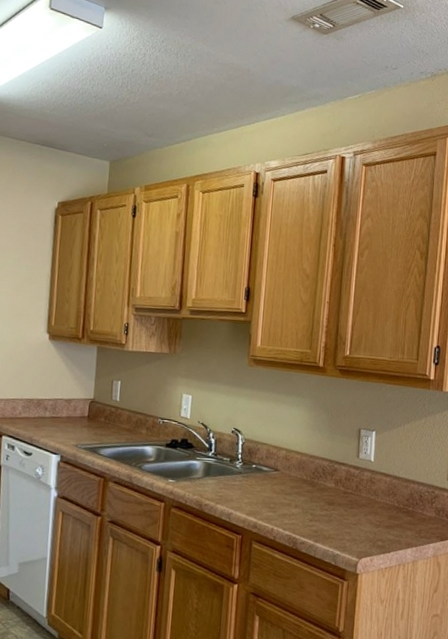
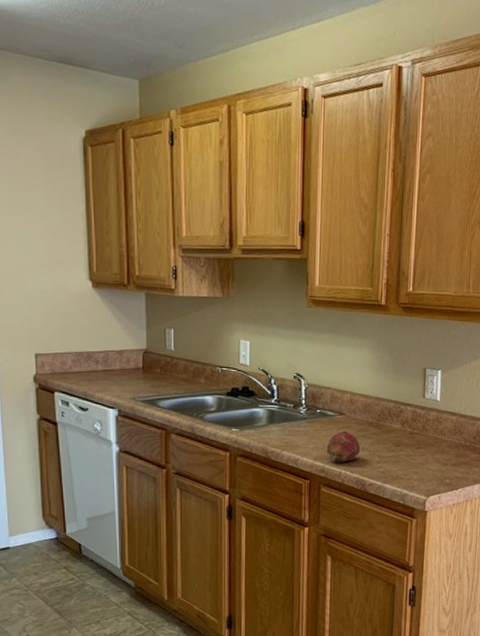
fruit: none [259,487,294,519] -> present [326,430,361,463]

